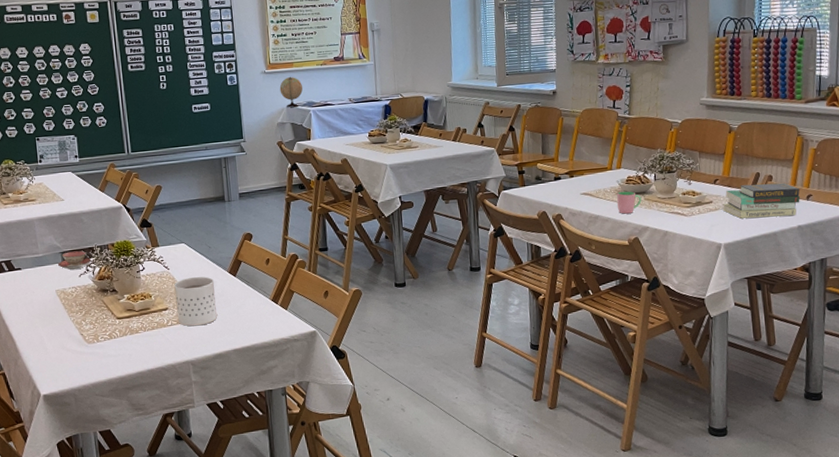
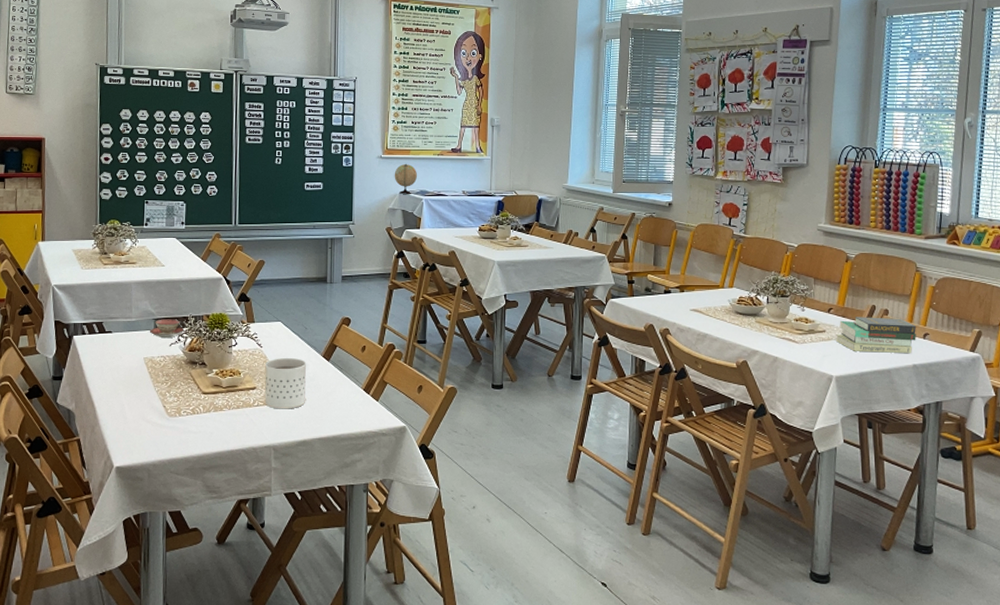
cup: present [616,191,642,214] -> none [726,311,752,335]

